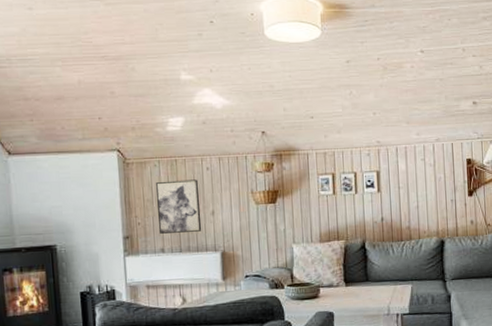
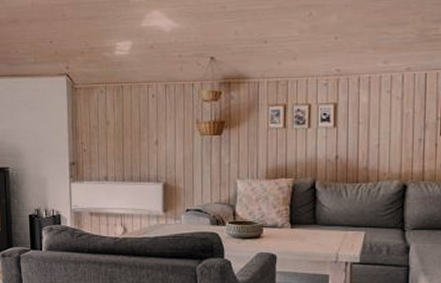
wall art: present [155,179,202,234] -> none [101,107,145,161]

